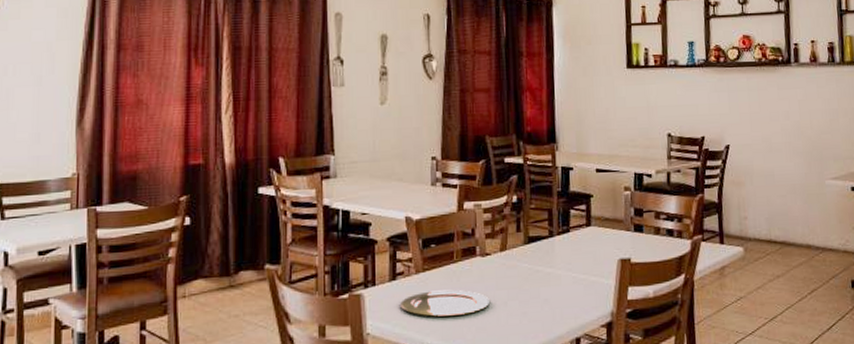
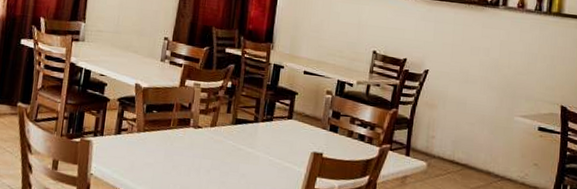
plate: present [400,289,489,317] -> none [121,148,195,174]

